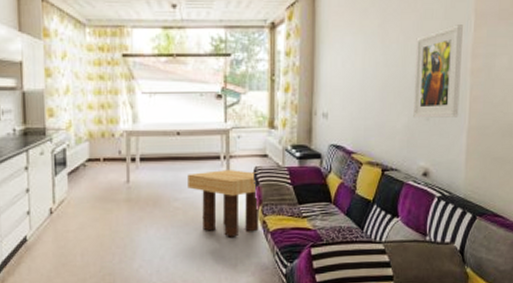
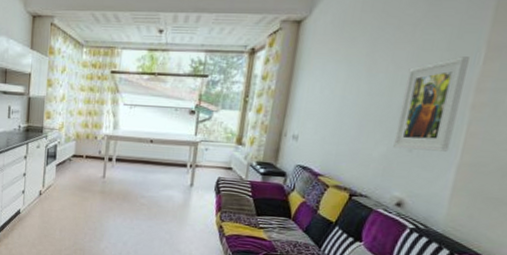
side table: present [187,170,260,237] -> none [154,176,220,236]

